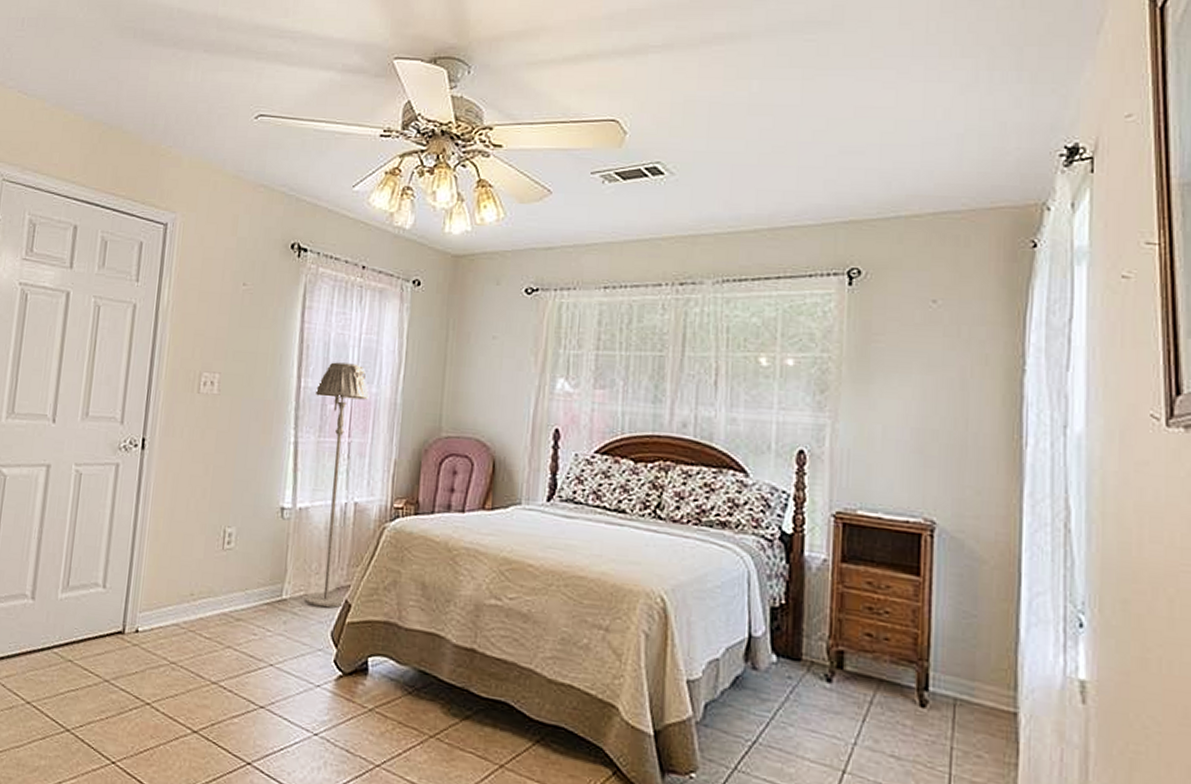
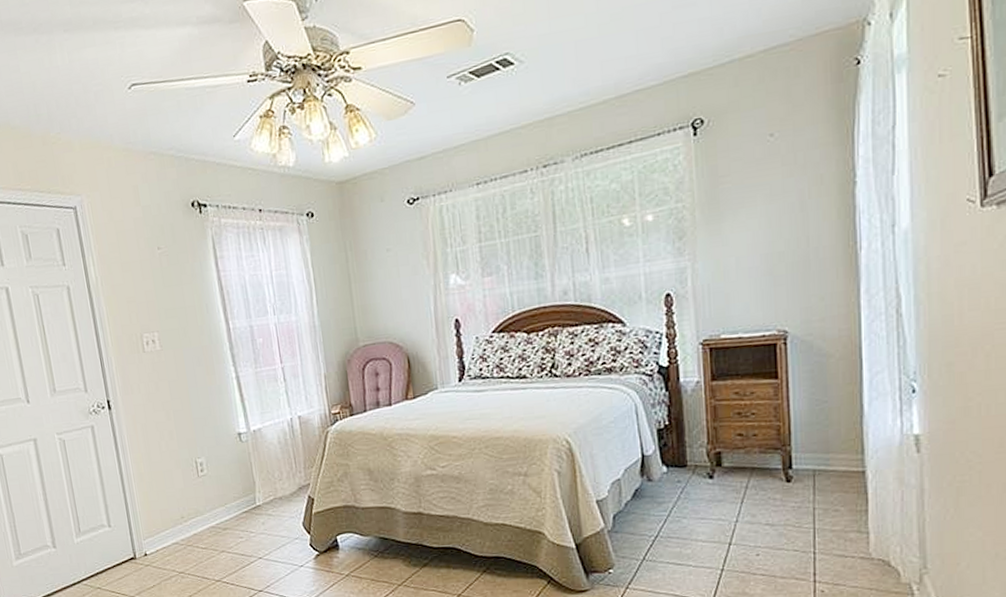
floor lamp: present [304,362,369,608] -> none [244,298,309,506]

